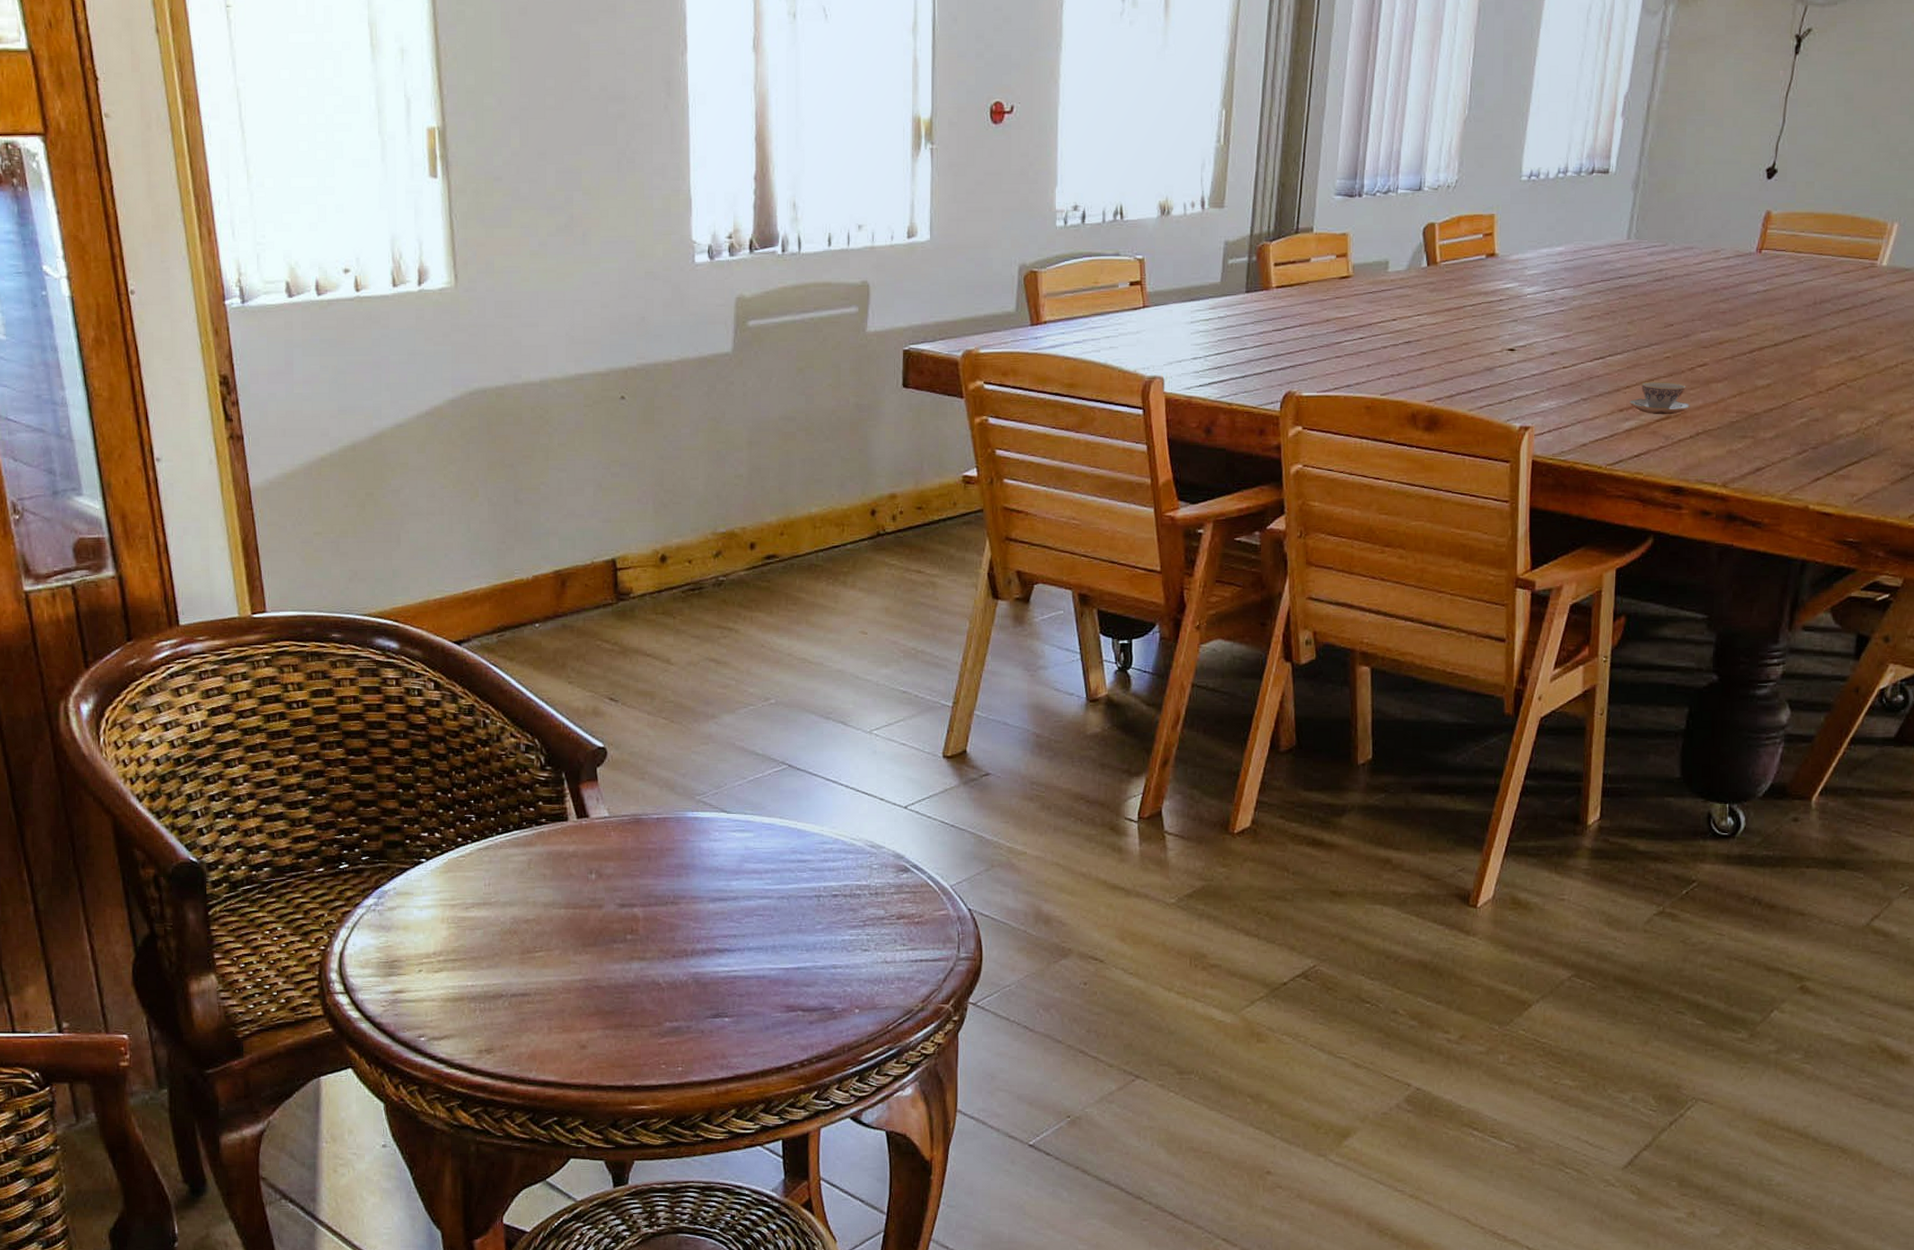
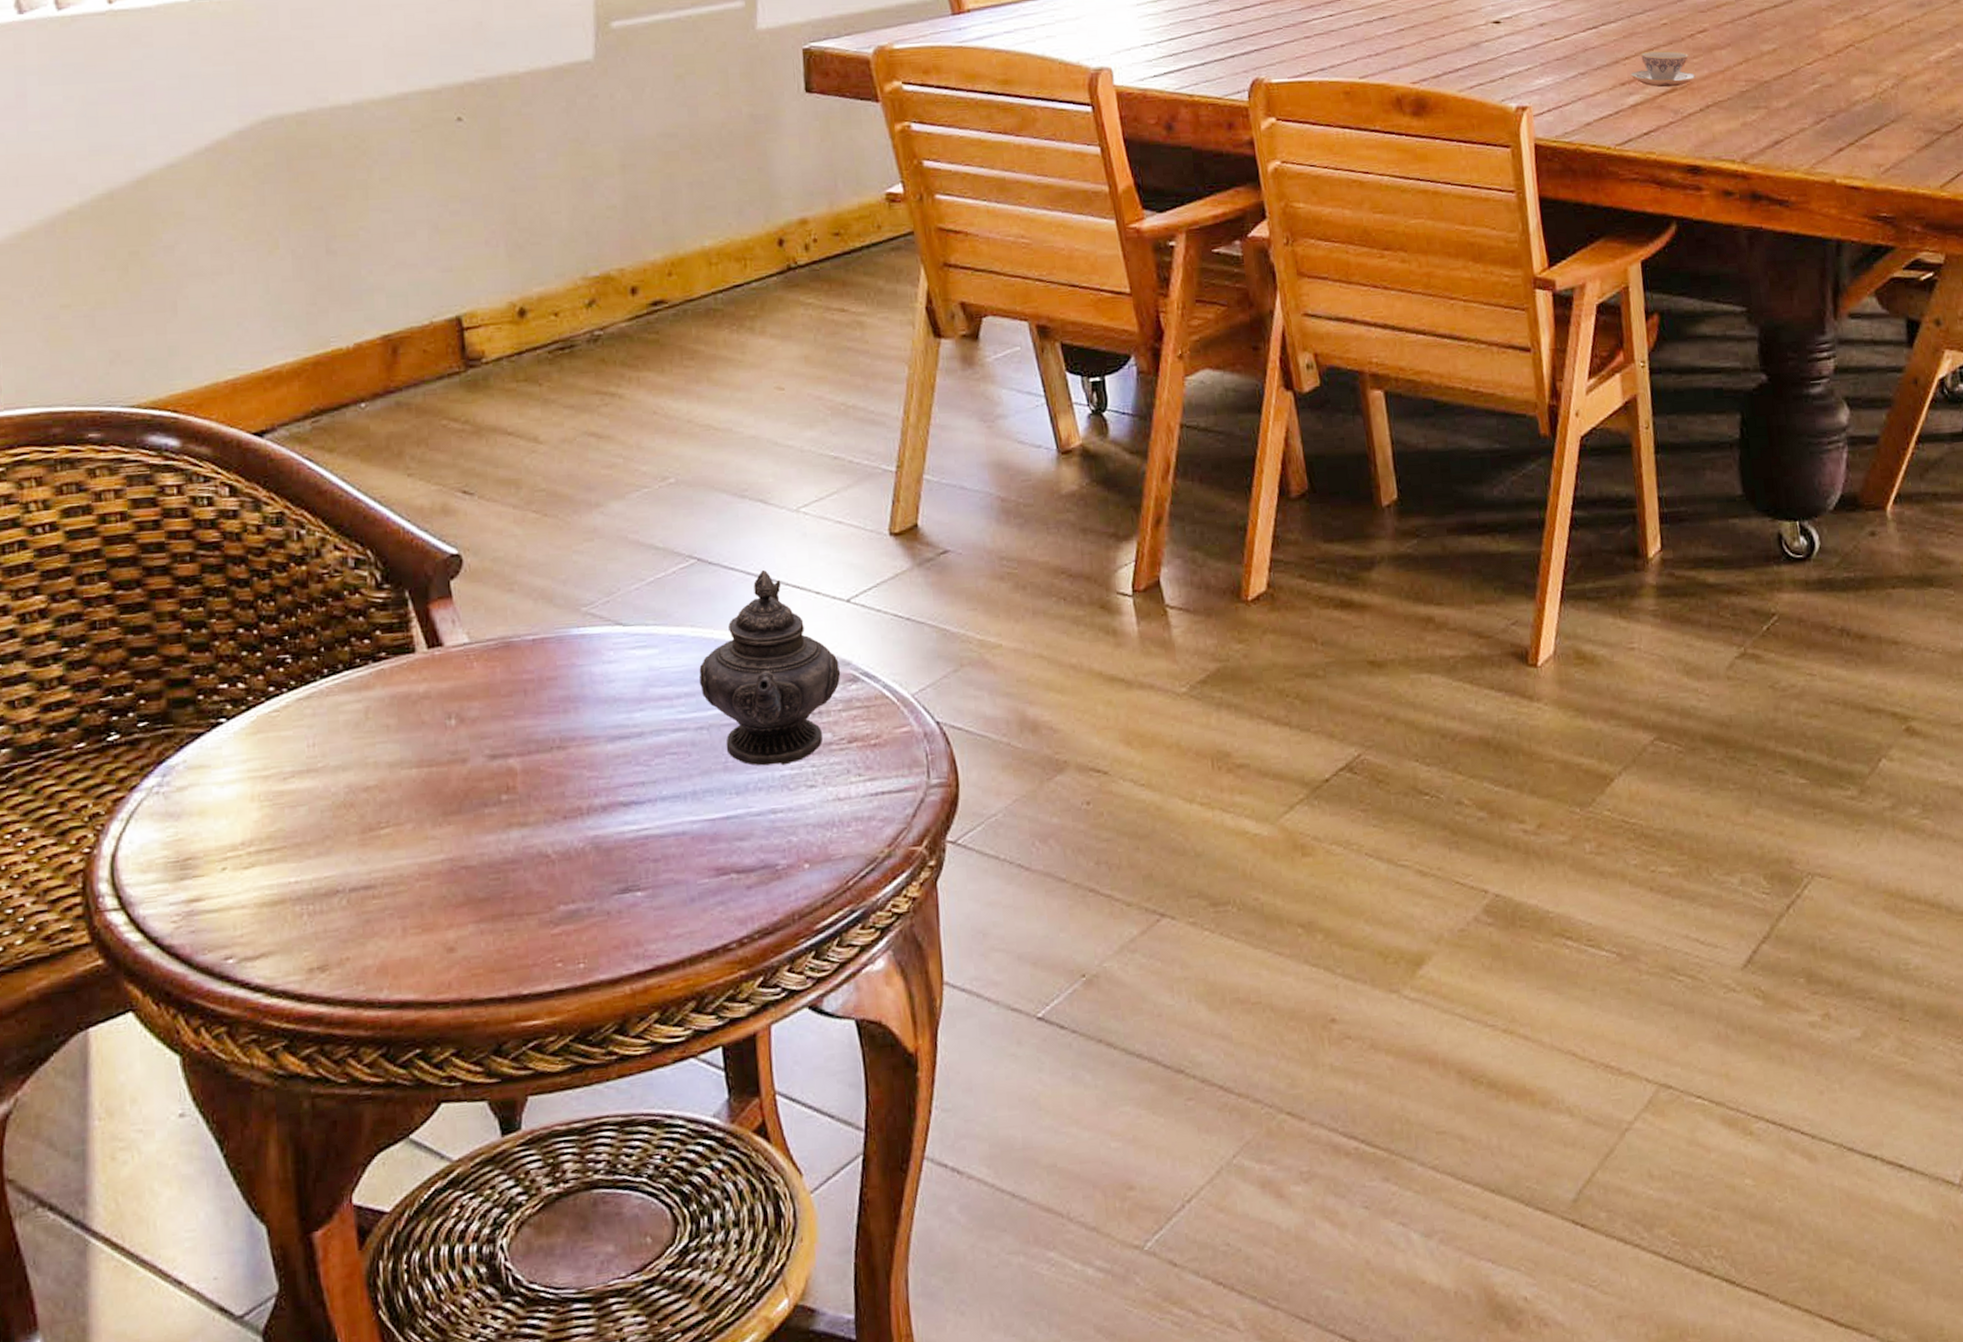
teapot: none [783,778,895,932] -> present [699,570,841,766]

